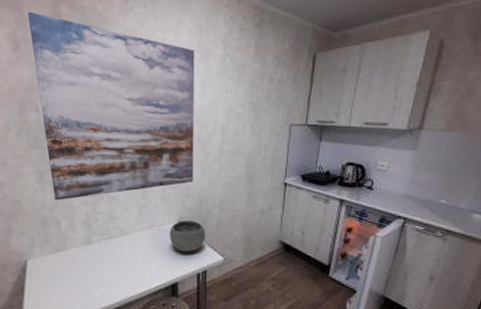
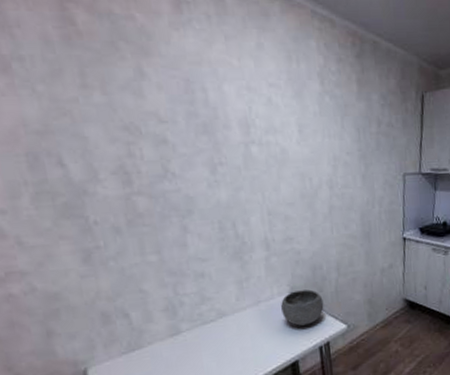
wall art: present [28,12,195,201] -> none [14,13,303,287]

